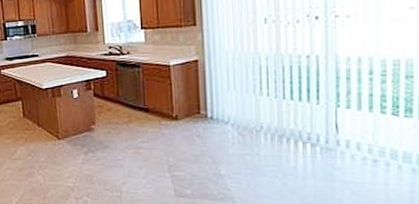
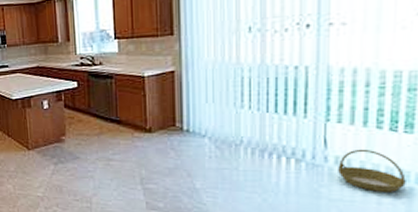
basket: none [349,132,409,174] -> present [338,148,406,192]

